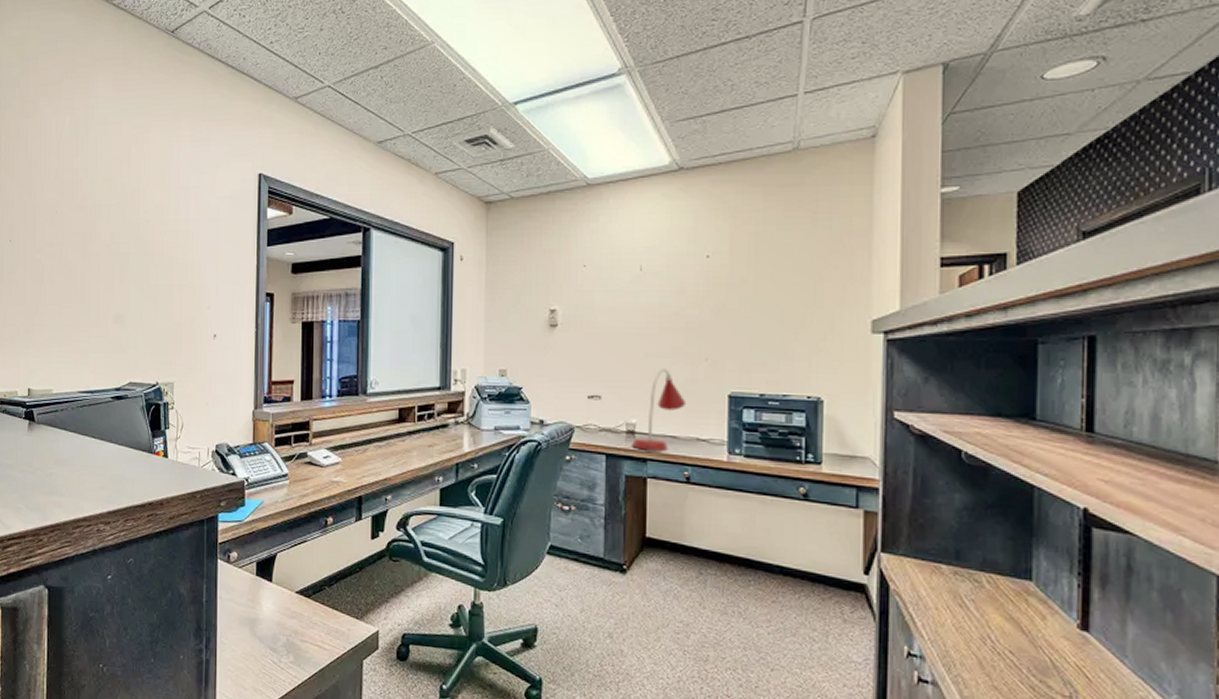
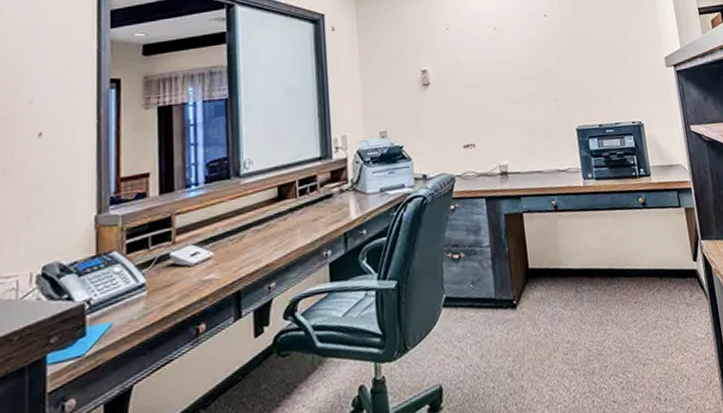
desk lamp: present [632,368,687,452] -> none [506,112,546,189]

